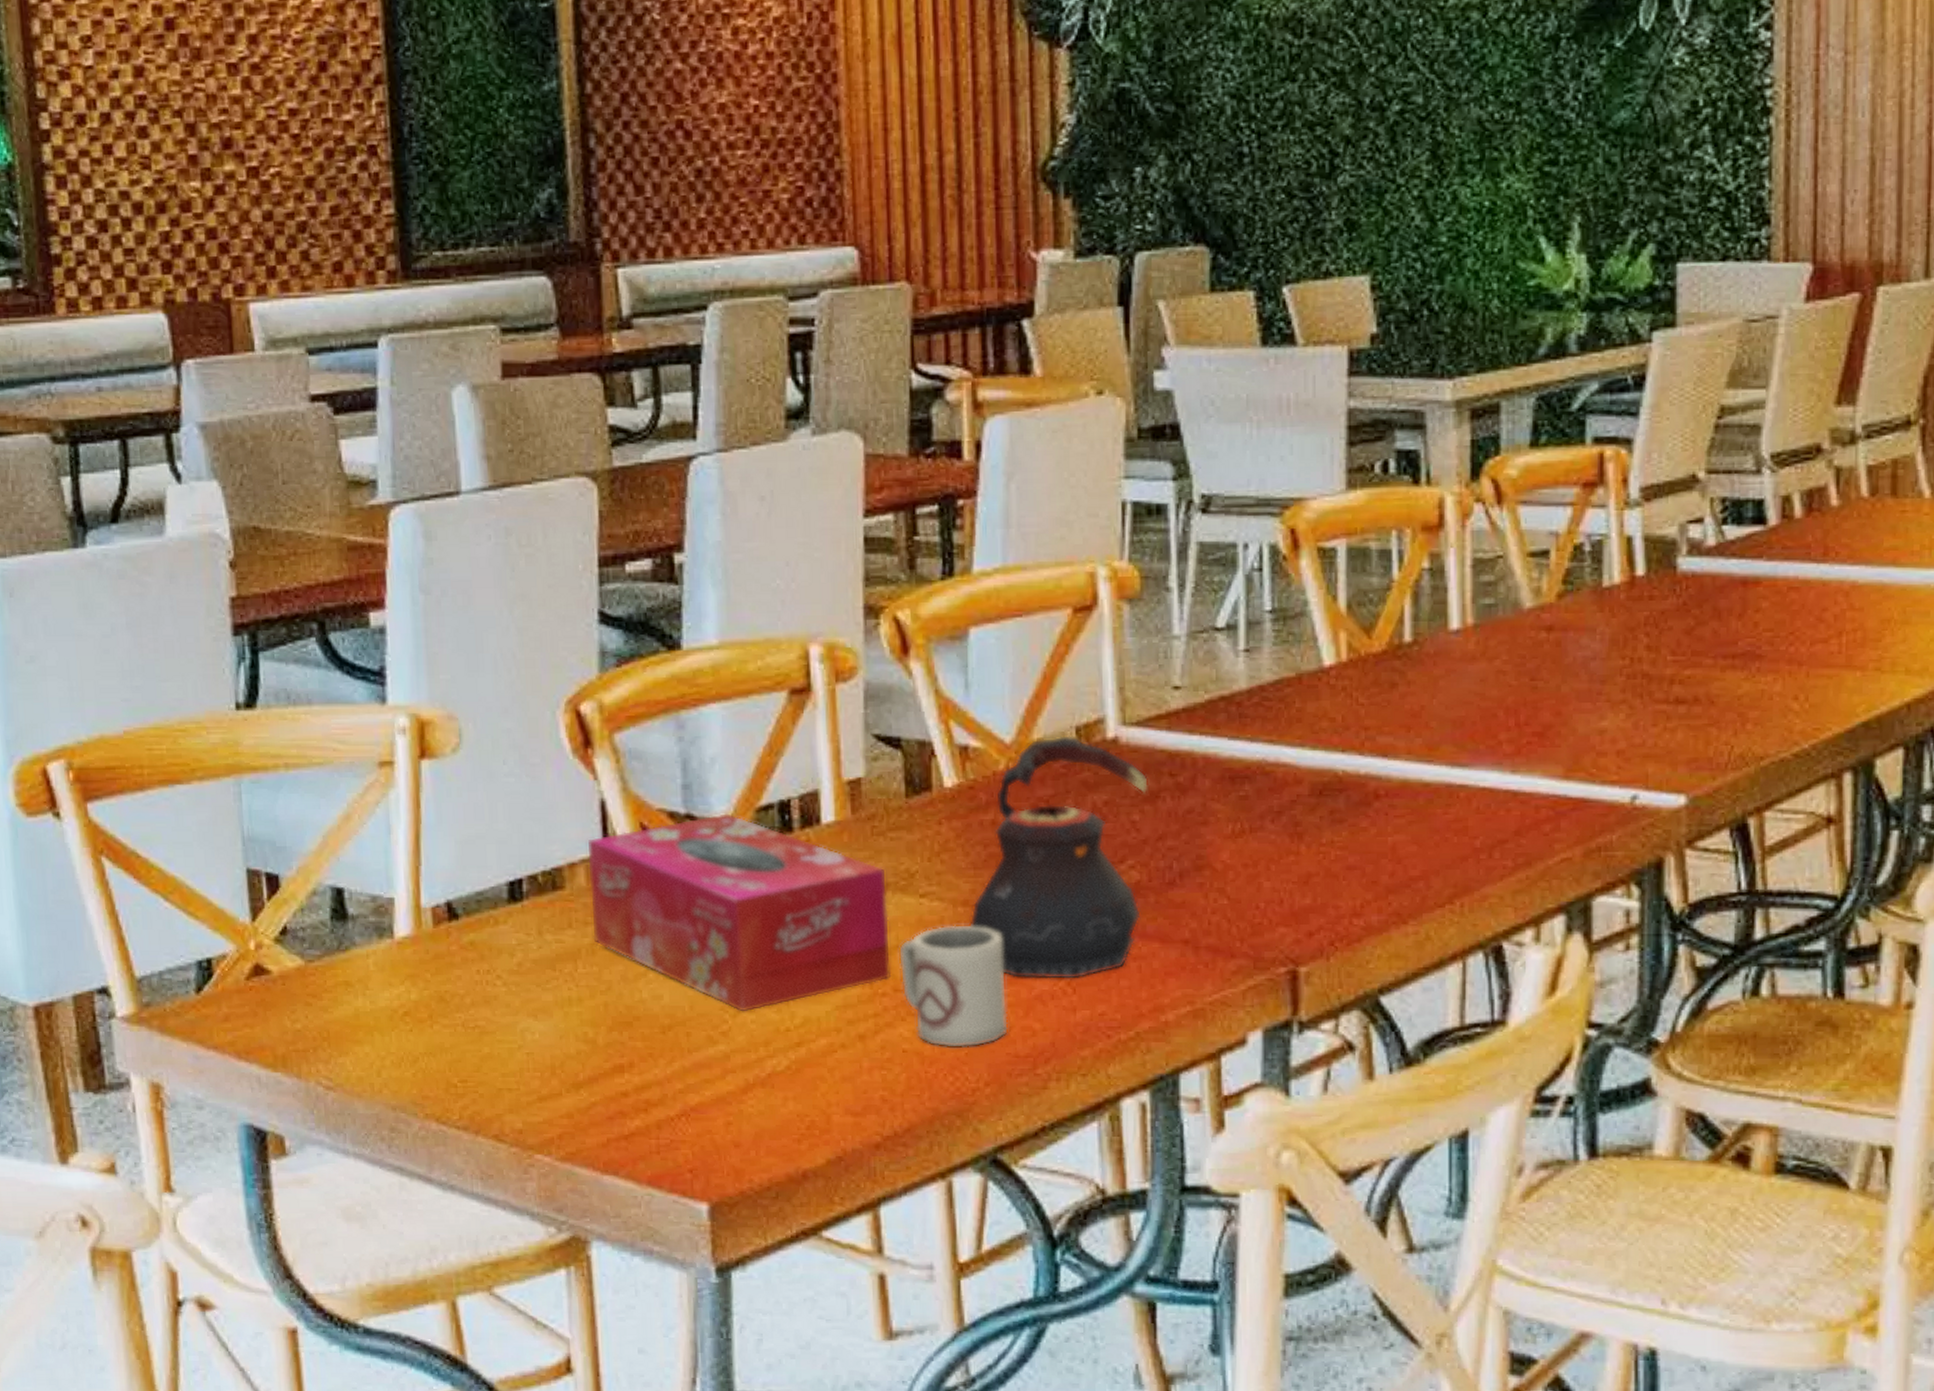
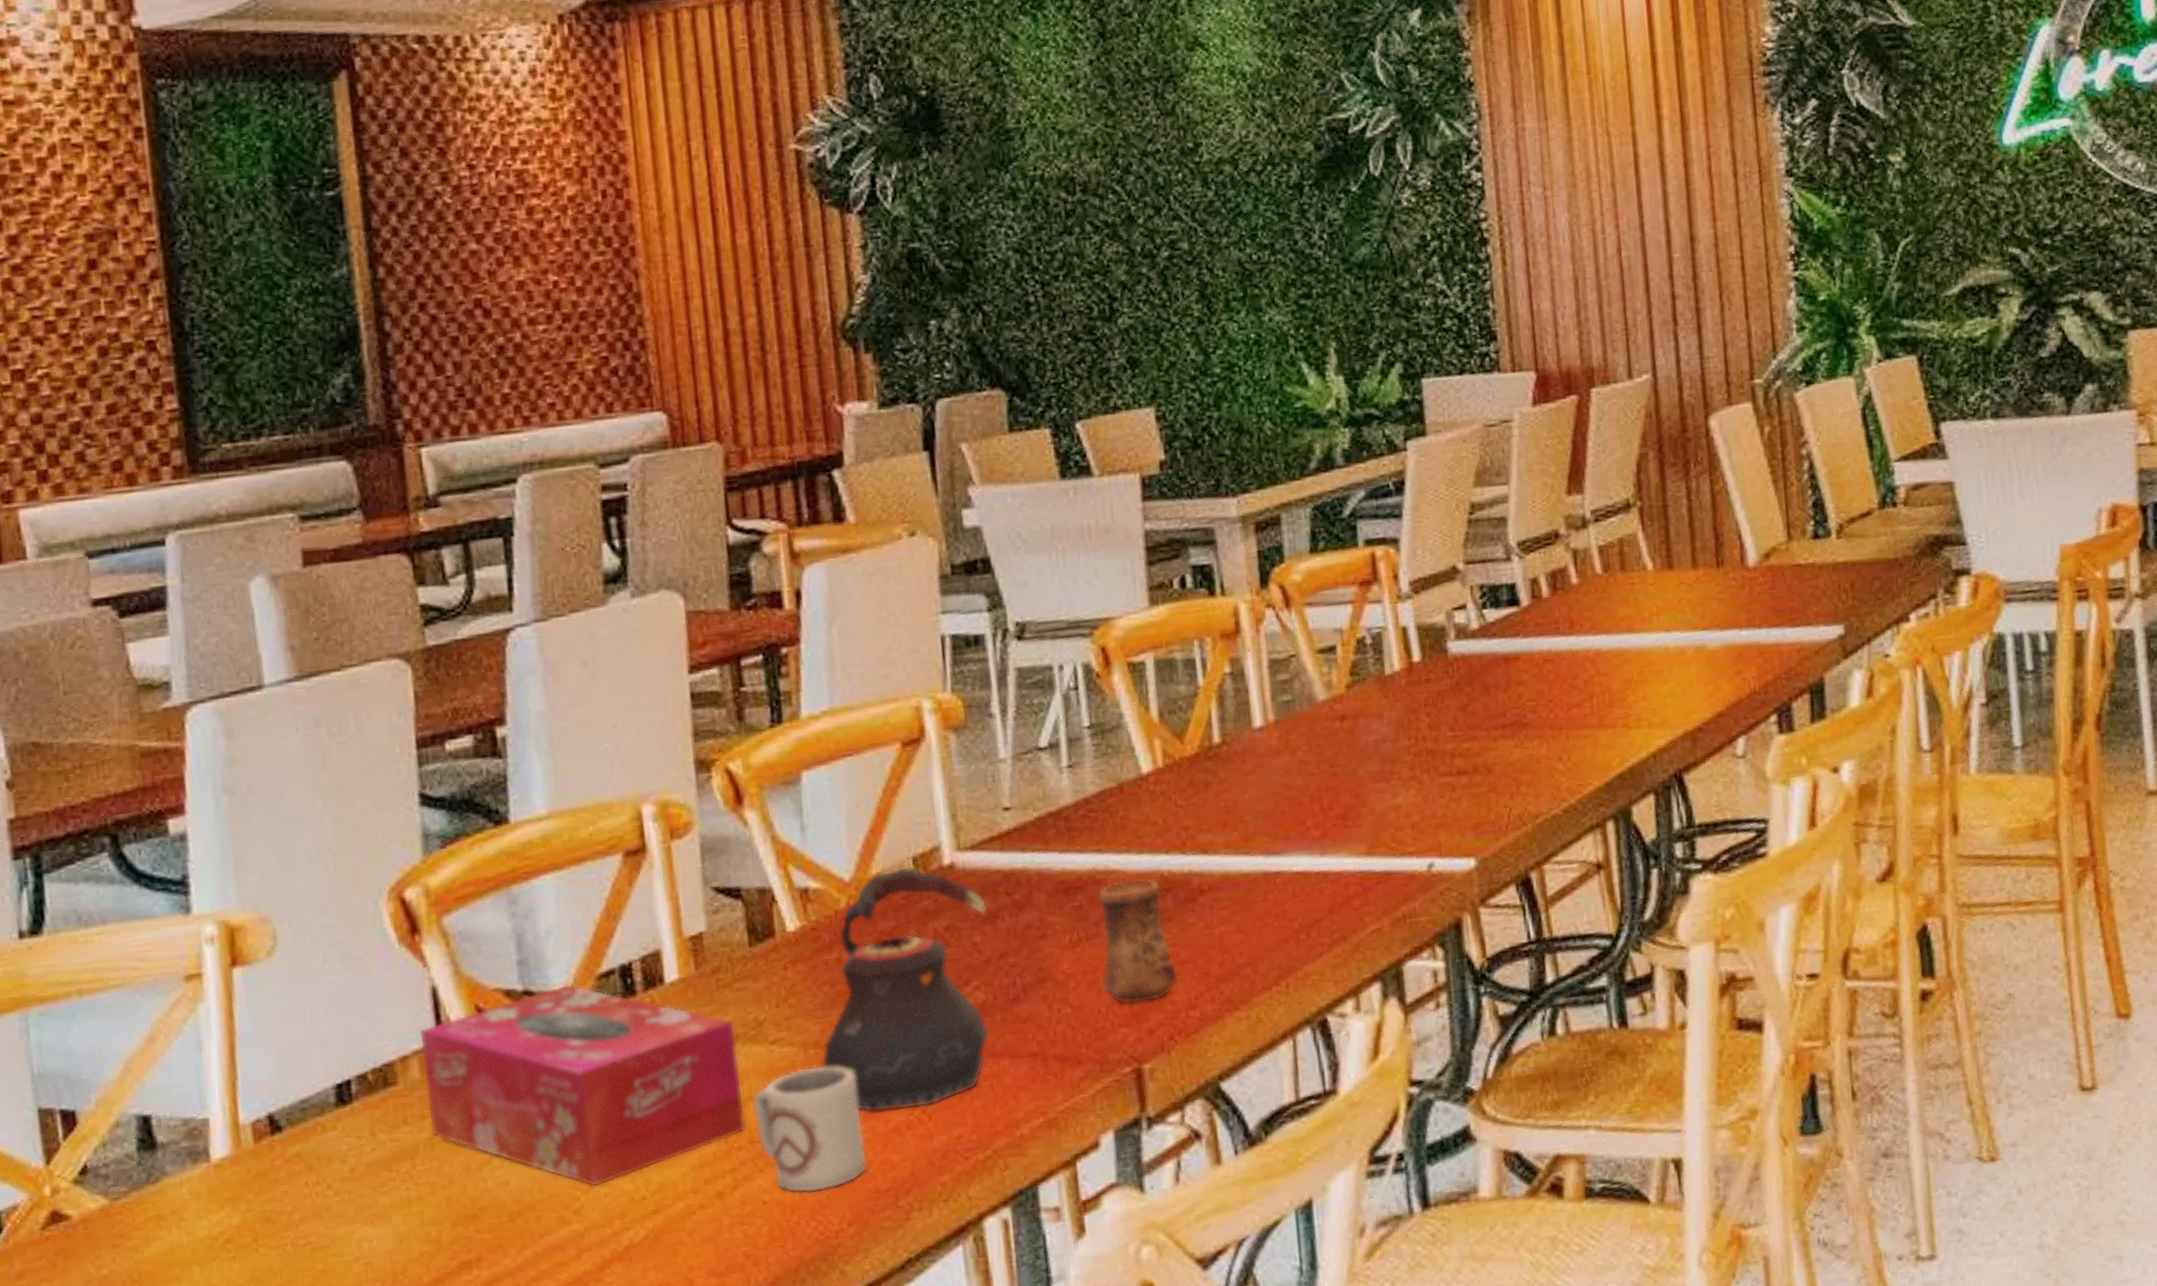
cup: none [1262,775,1344,904] -> present [1097,878,1178,1005]

